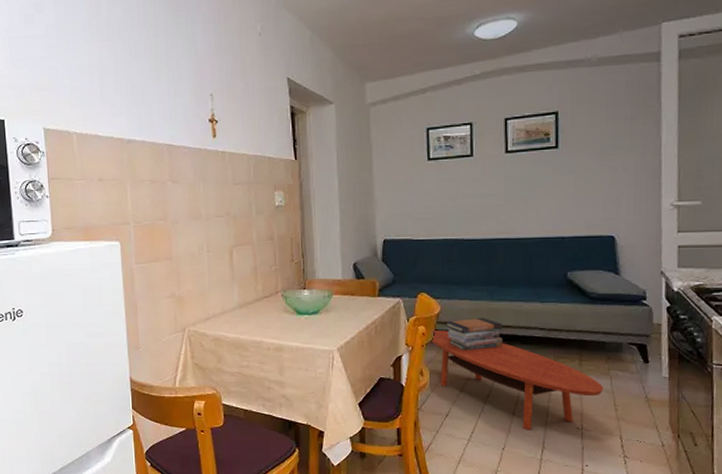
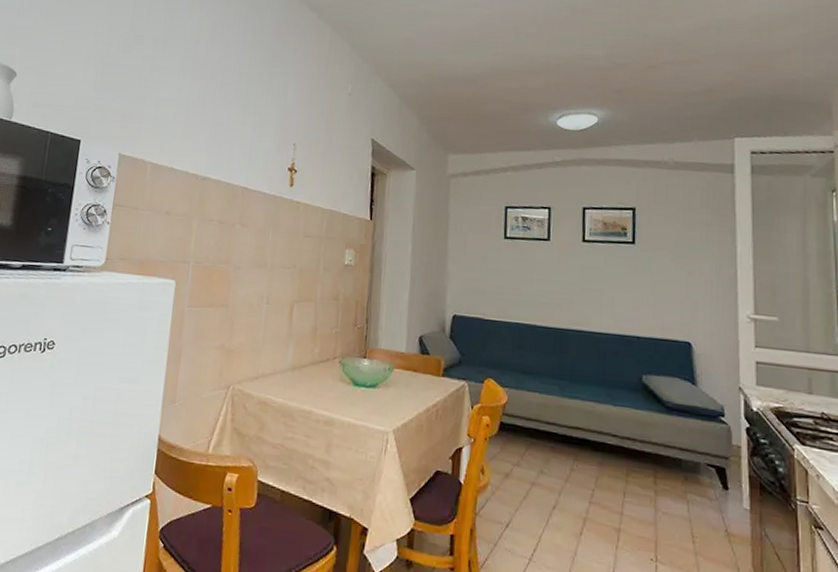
coffee table: present [429,330,604,430] -> none [493,423,681,555]
book stack: present [446,317,503,351] -> none [512,413,573,452]

